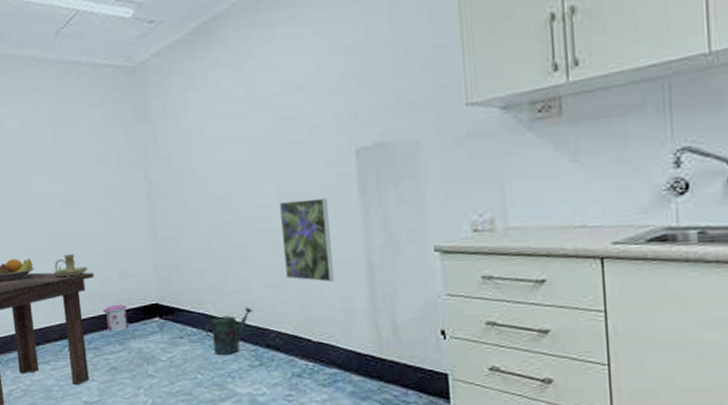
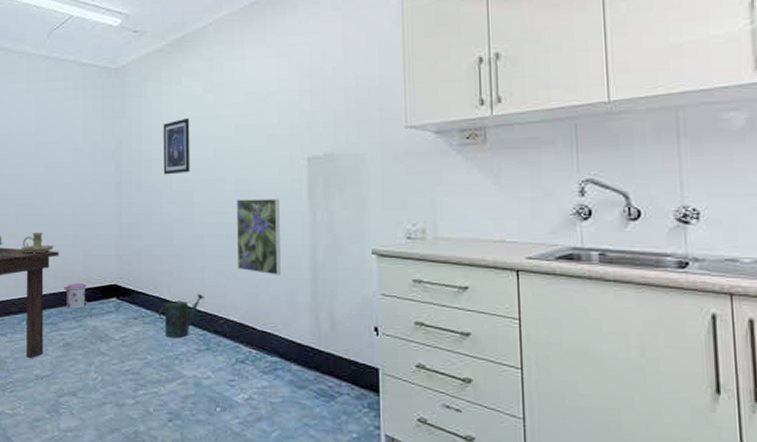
wall art: none [191,115,226,182] -> present [163,117,190,175]

